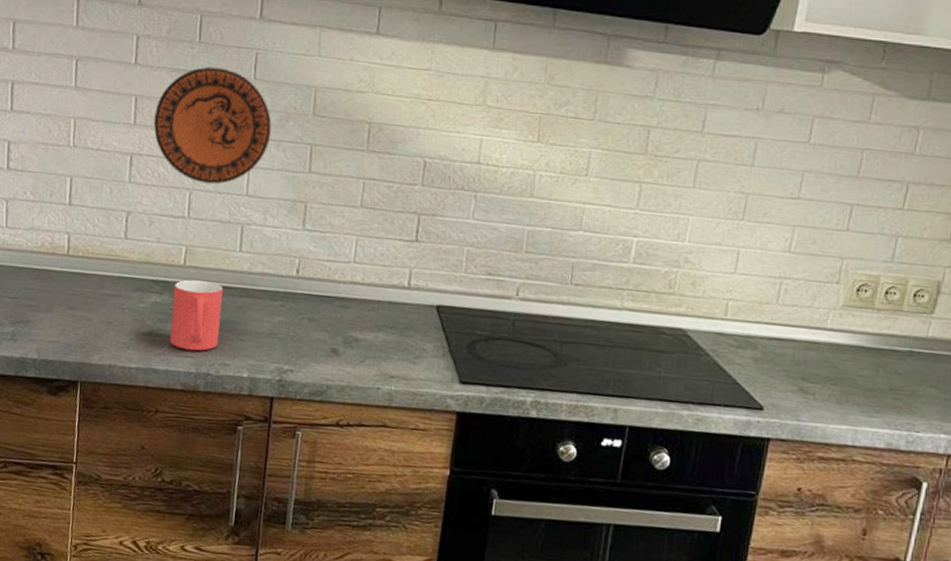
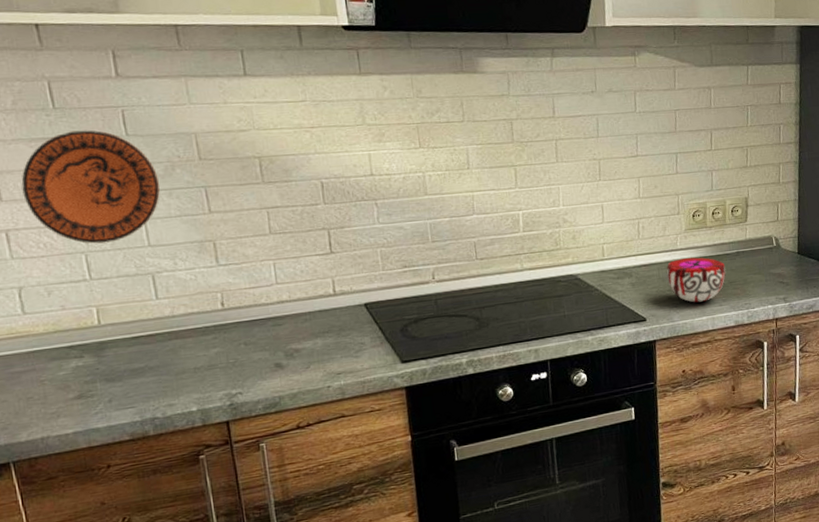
mug: present [169,279,223,351] -> none [94,333,158,403]
decorative bowl: none [803,341,888,406] -> present [666,257,726,303]

